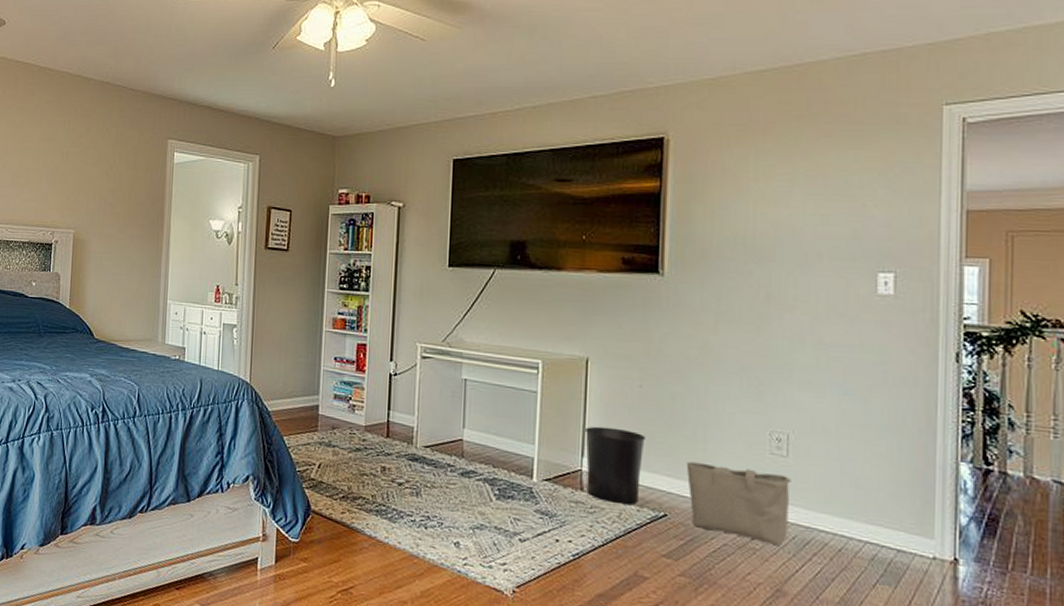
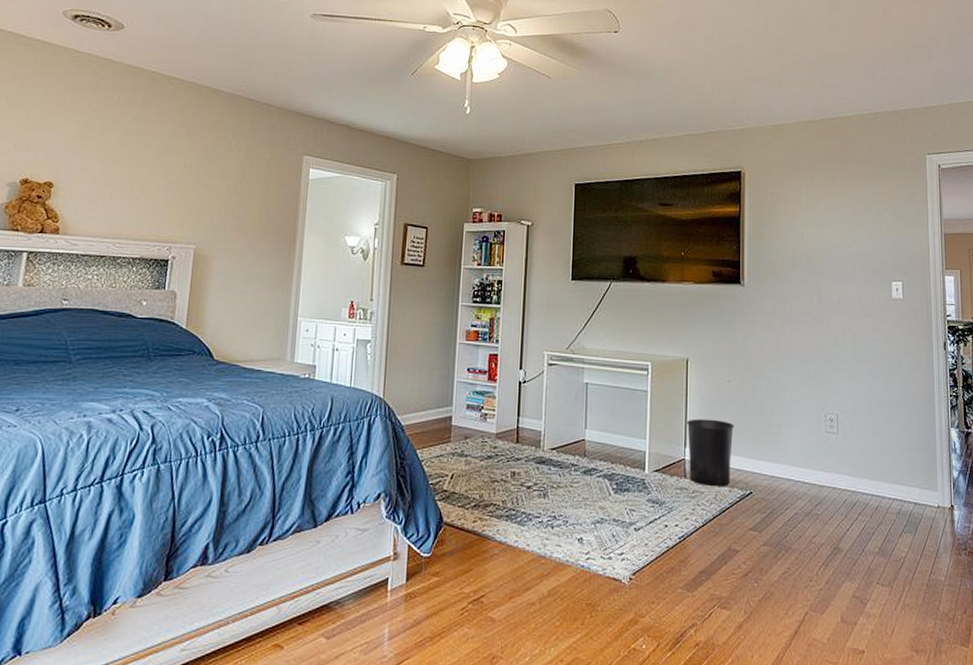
tote bag: present [686,461,791,545] -> none [765,444,841,509]

